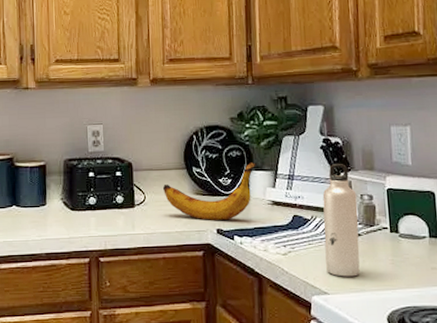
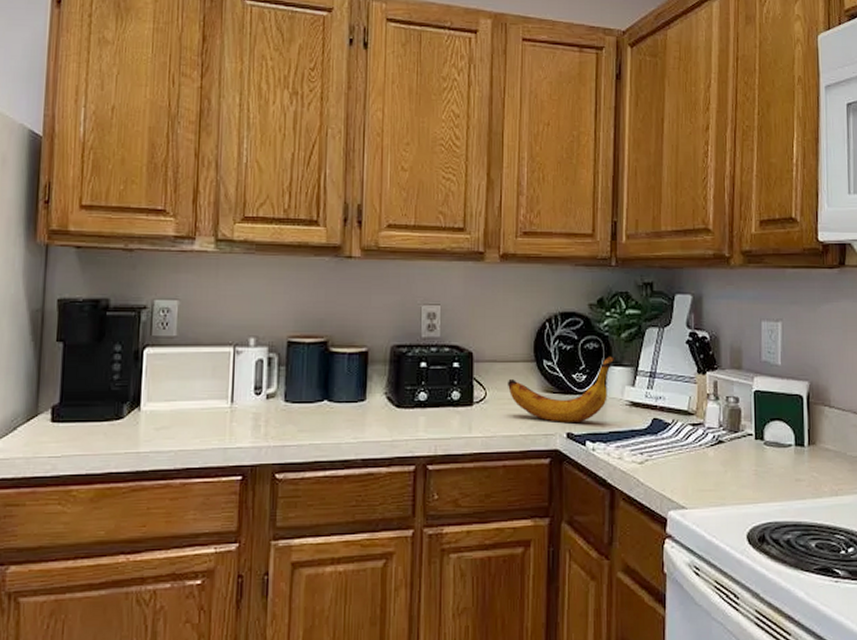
water bottle: present [322,163,360,277] -> none [685,360,723,489]

